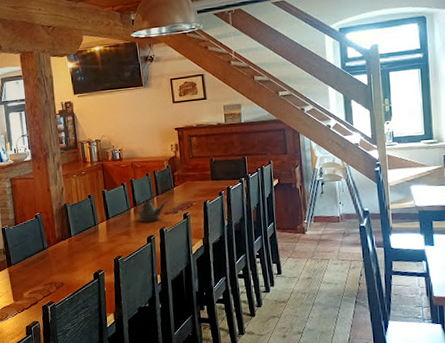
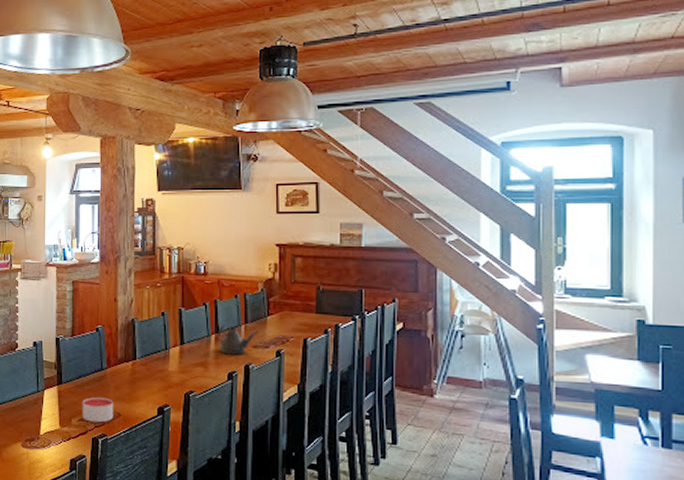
candle: none [30,272,58,294] -> present [82,397,114,423]

